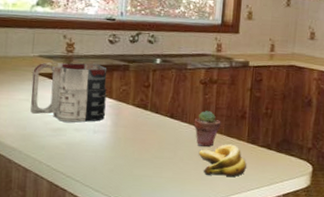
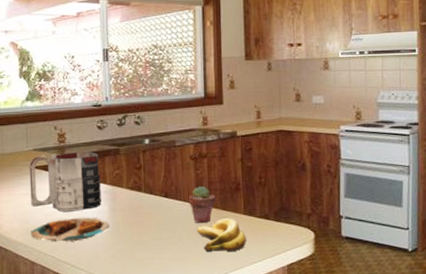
plate: none [26,128,111,153] -> present [30,217,110,242]

